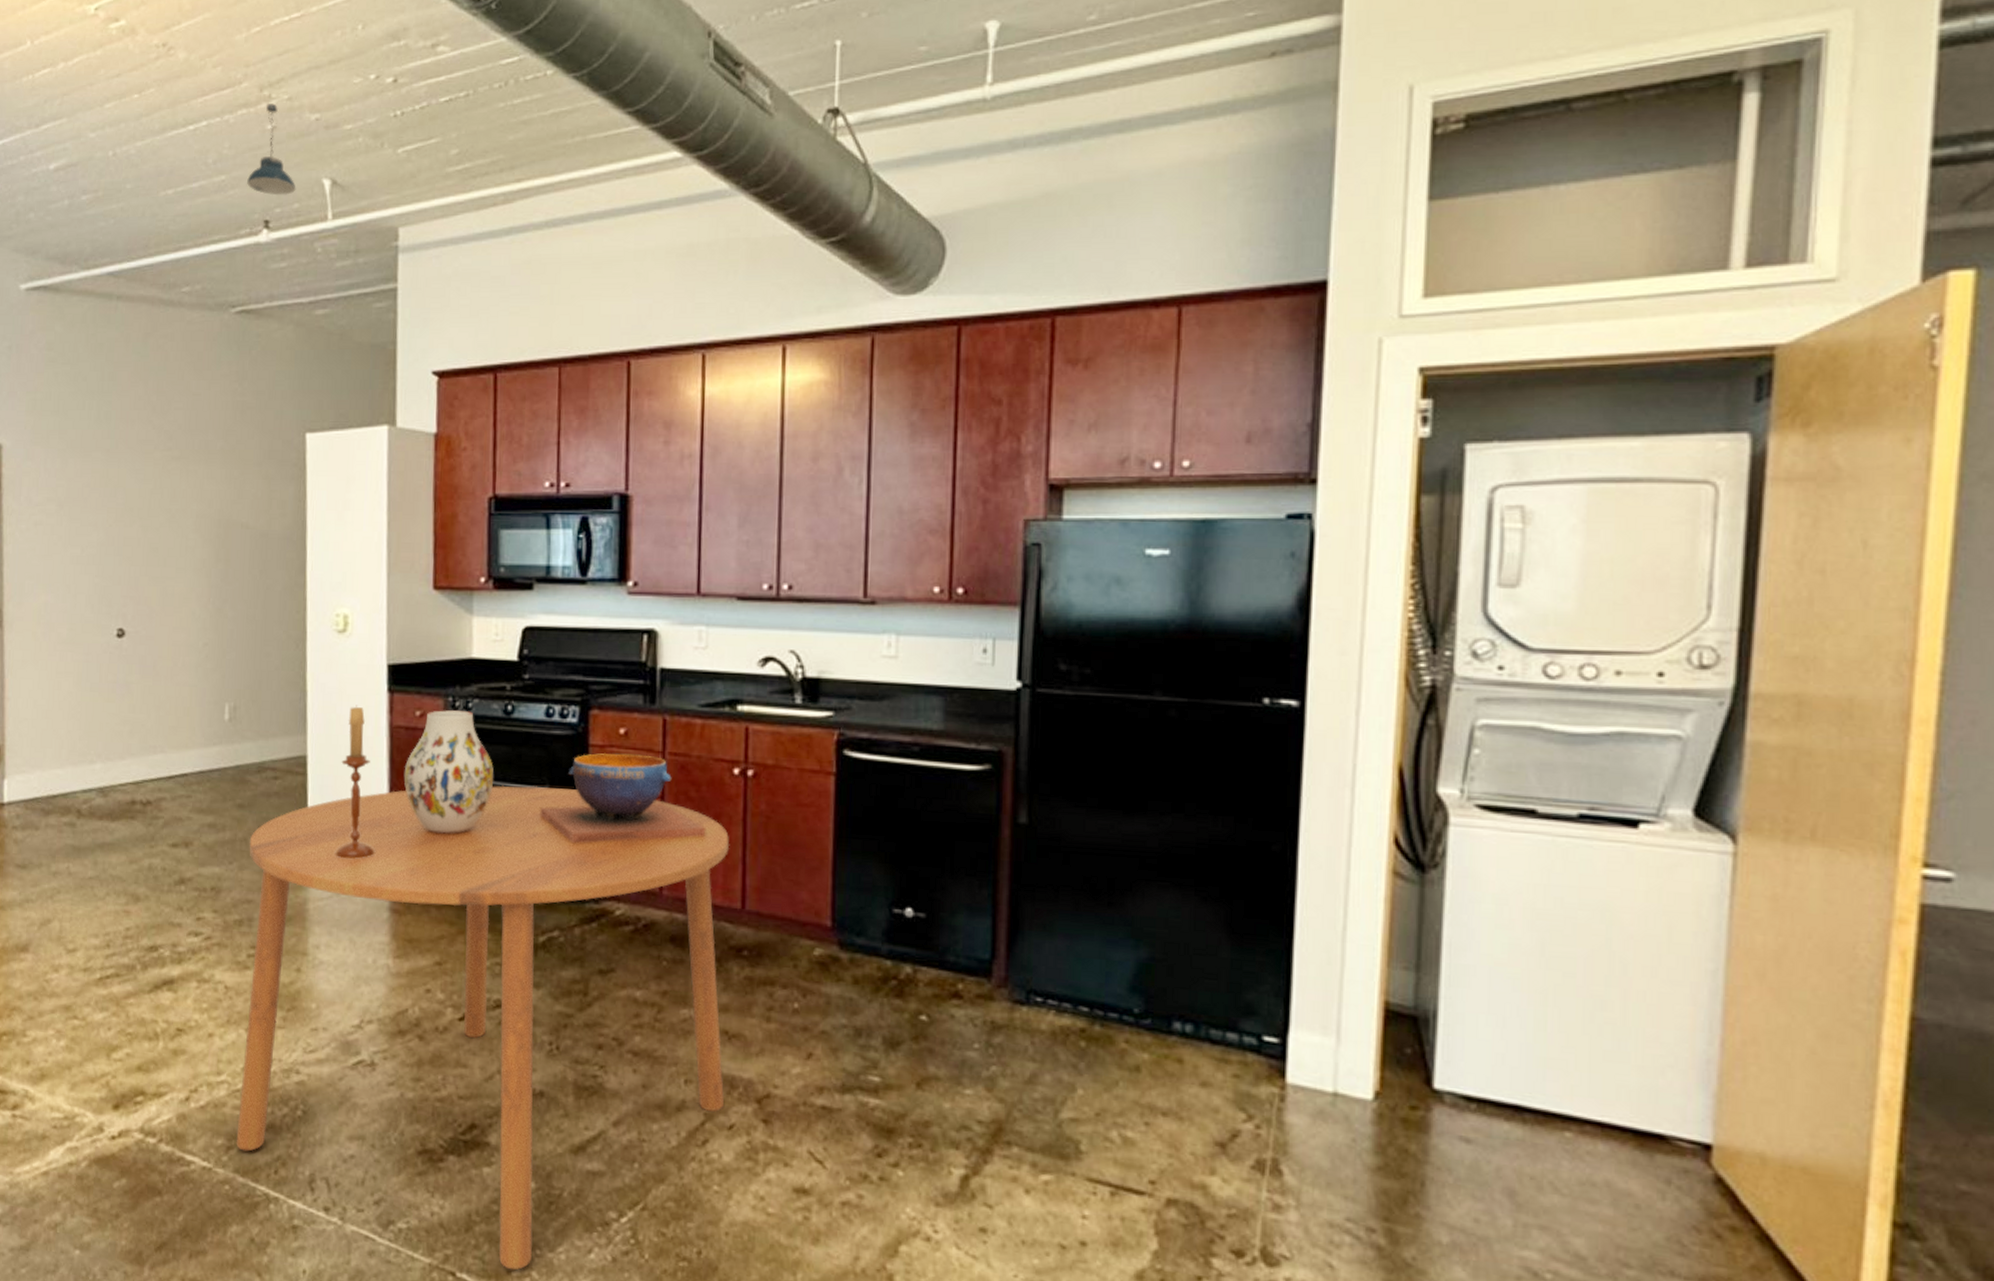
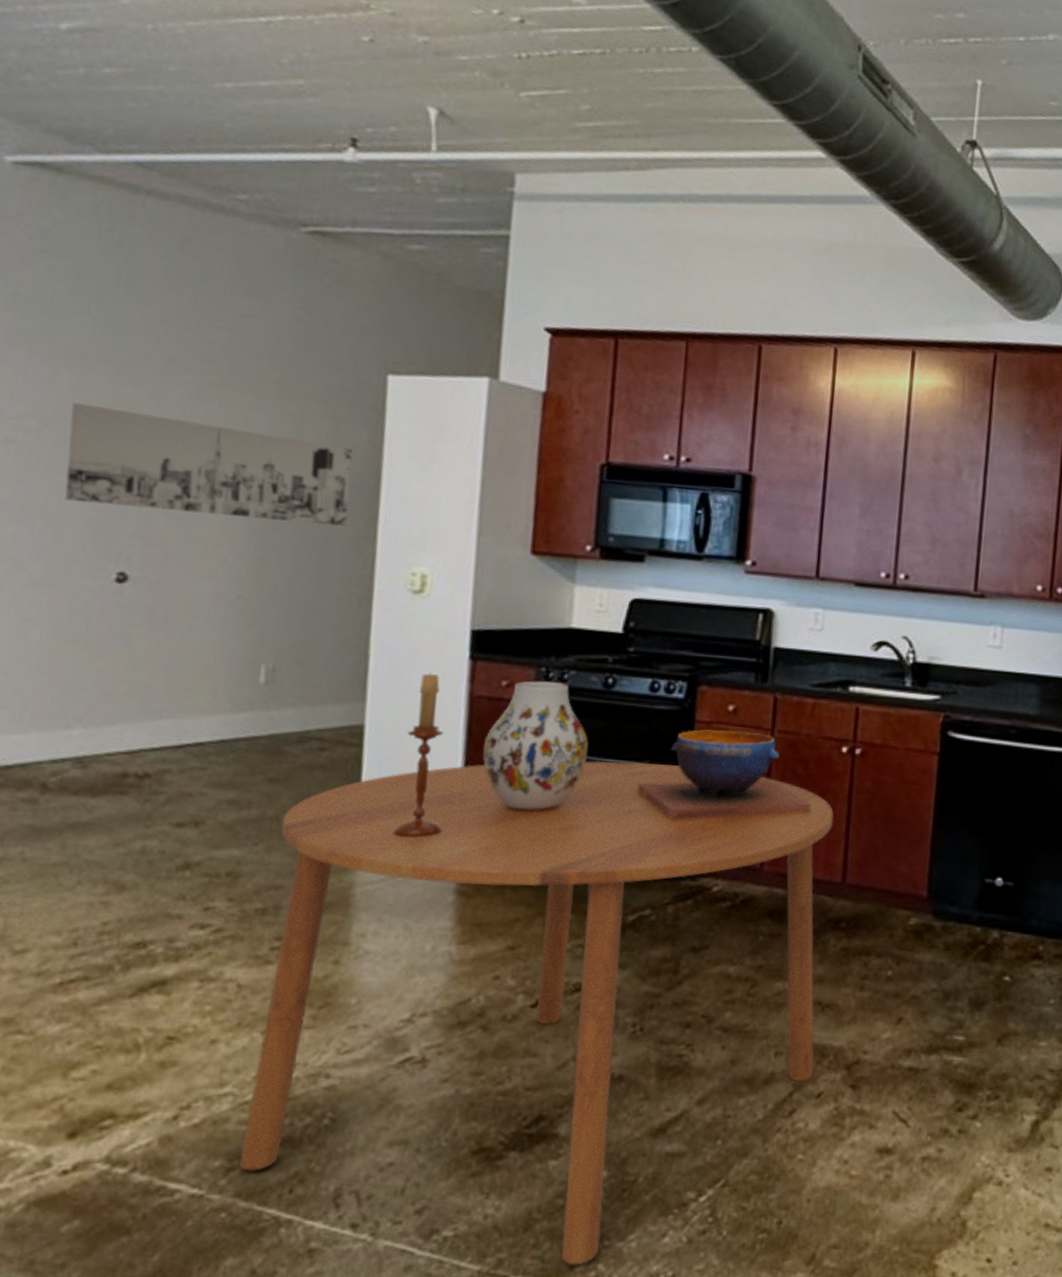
wall art: none [77,486,283,576] -> present [65,402,353,527]
pendant light: present [247,102,296,196] -> none [332,12,394,116]

